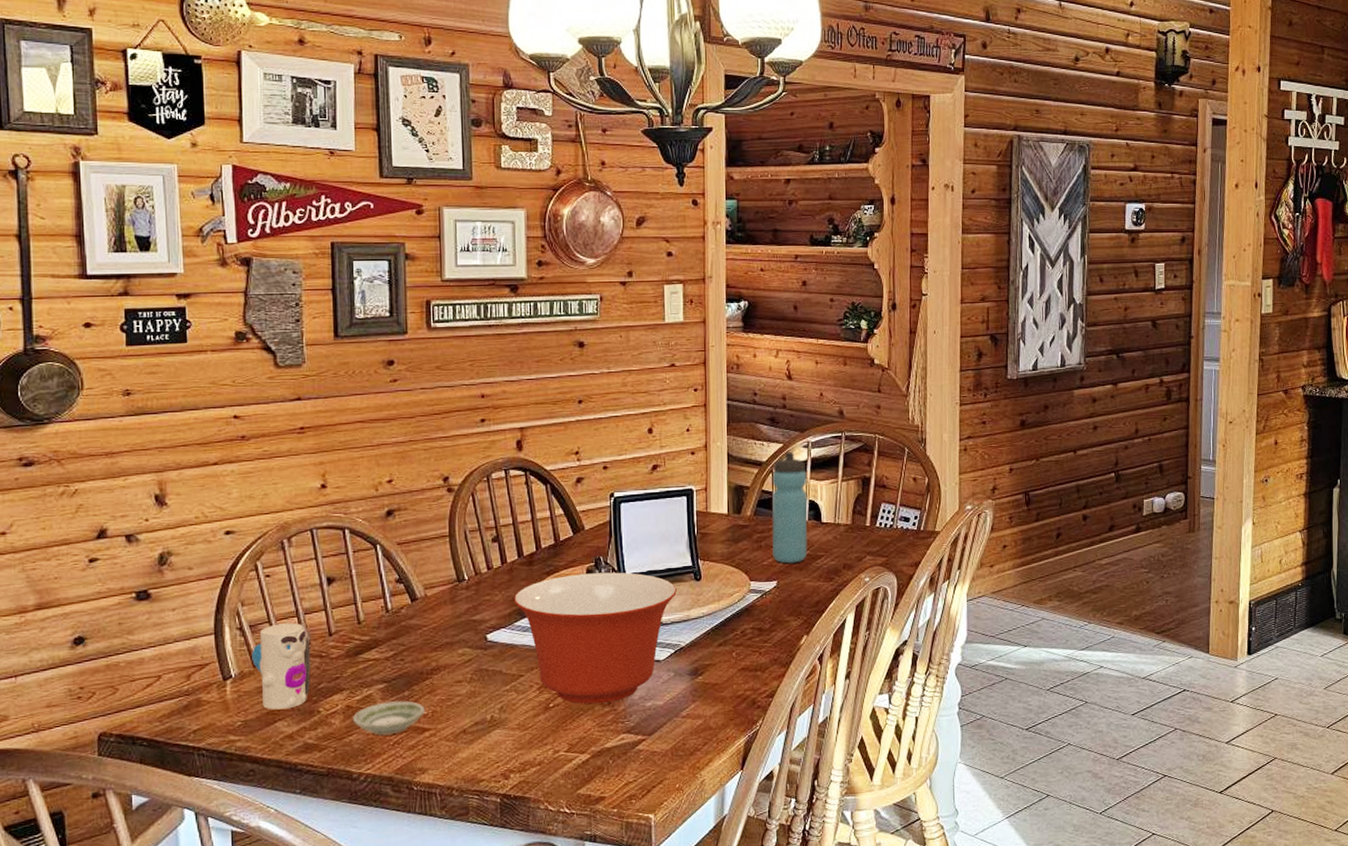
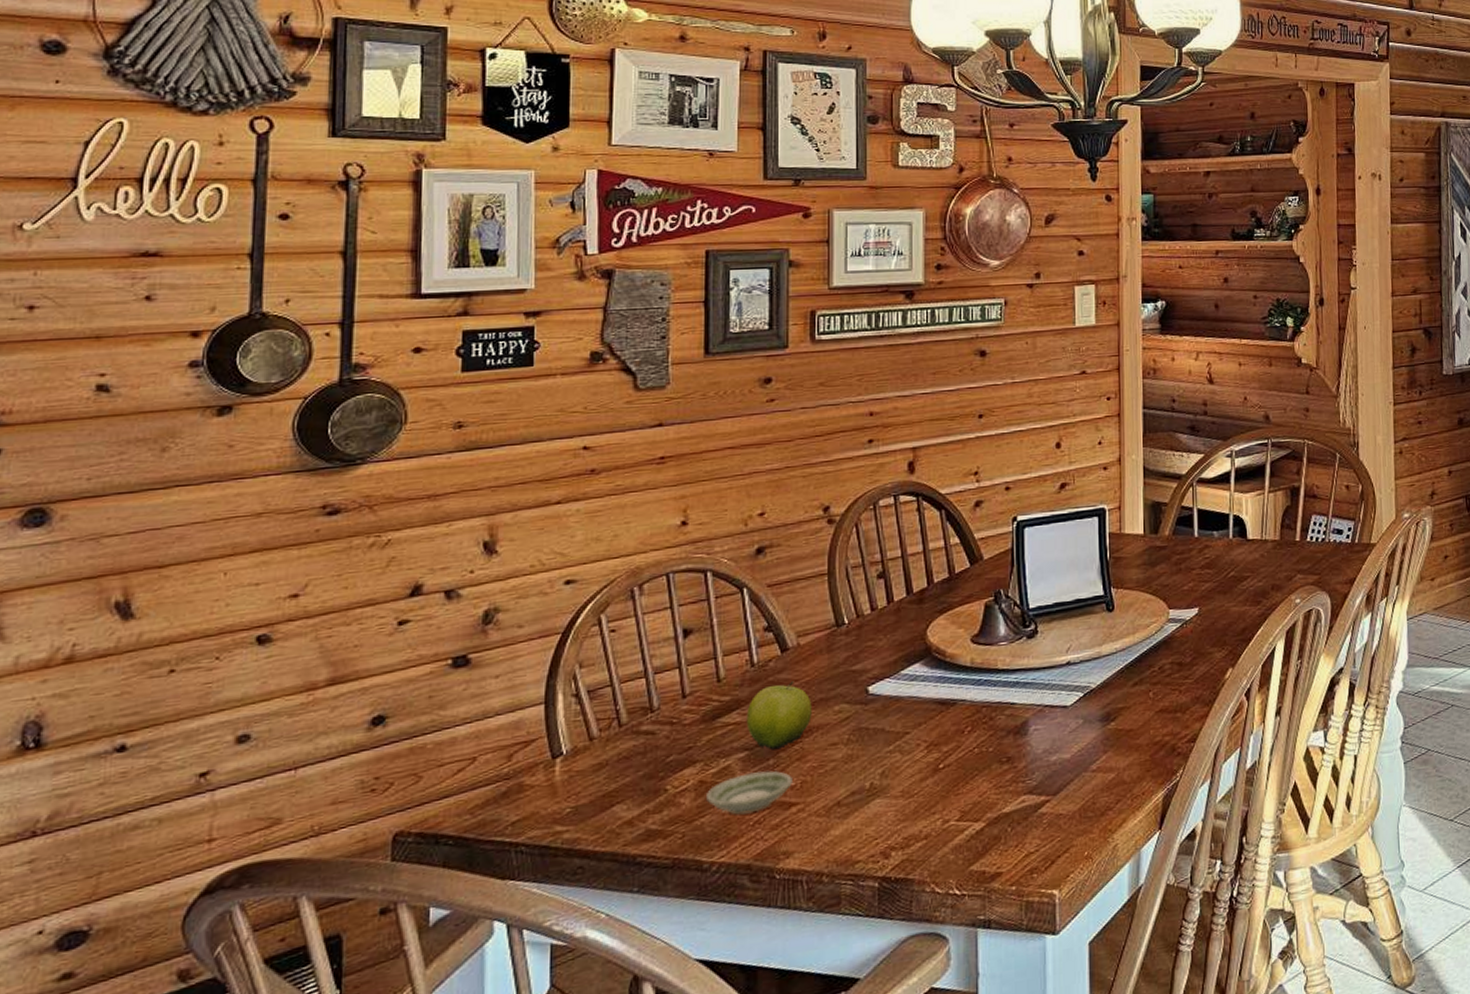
toy: present [251,623,311,710] -> none [588,684,659,792]
fruit: none [384,626,439,683] -> present [746,681,812,749]
mixing bowl: present [513,572,677,704] -> none [900,606,1086,763]
water bottle: present [771,452,808,564] -> none [1192,463,1232,587]

